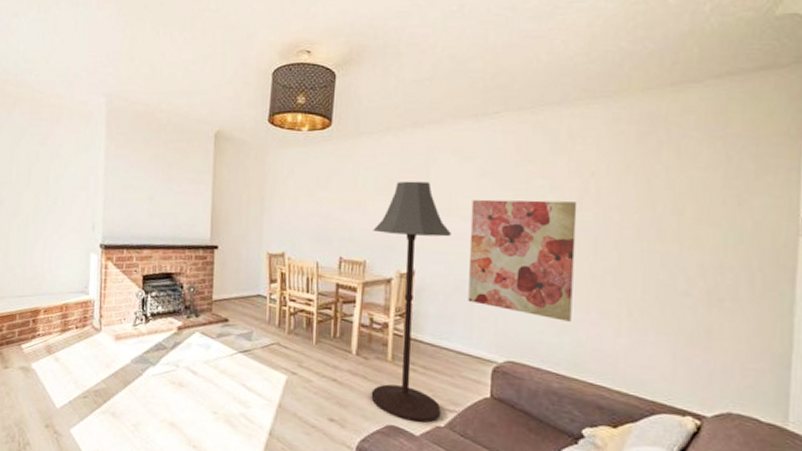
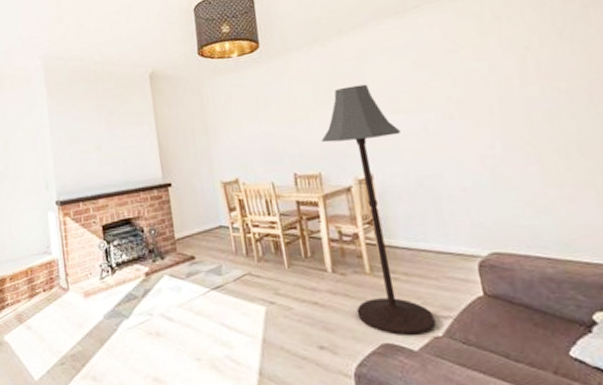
wall art: present [468,199,578,322] -> none [413,78,547,201]

